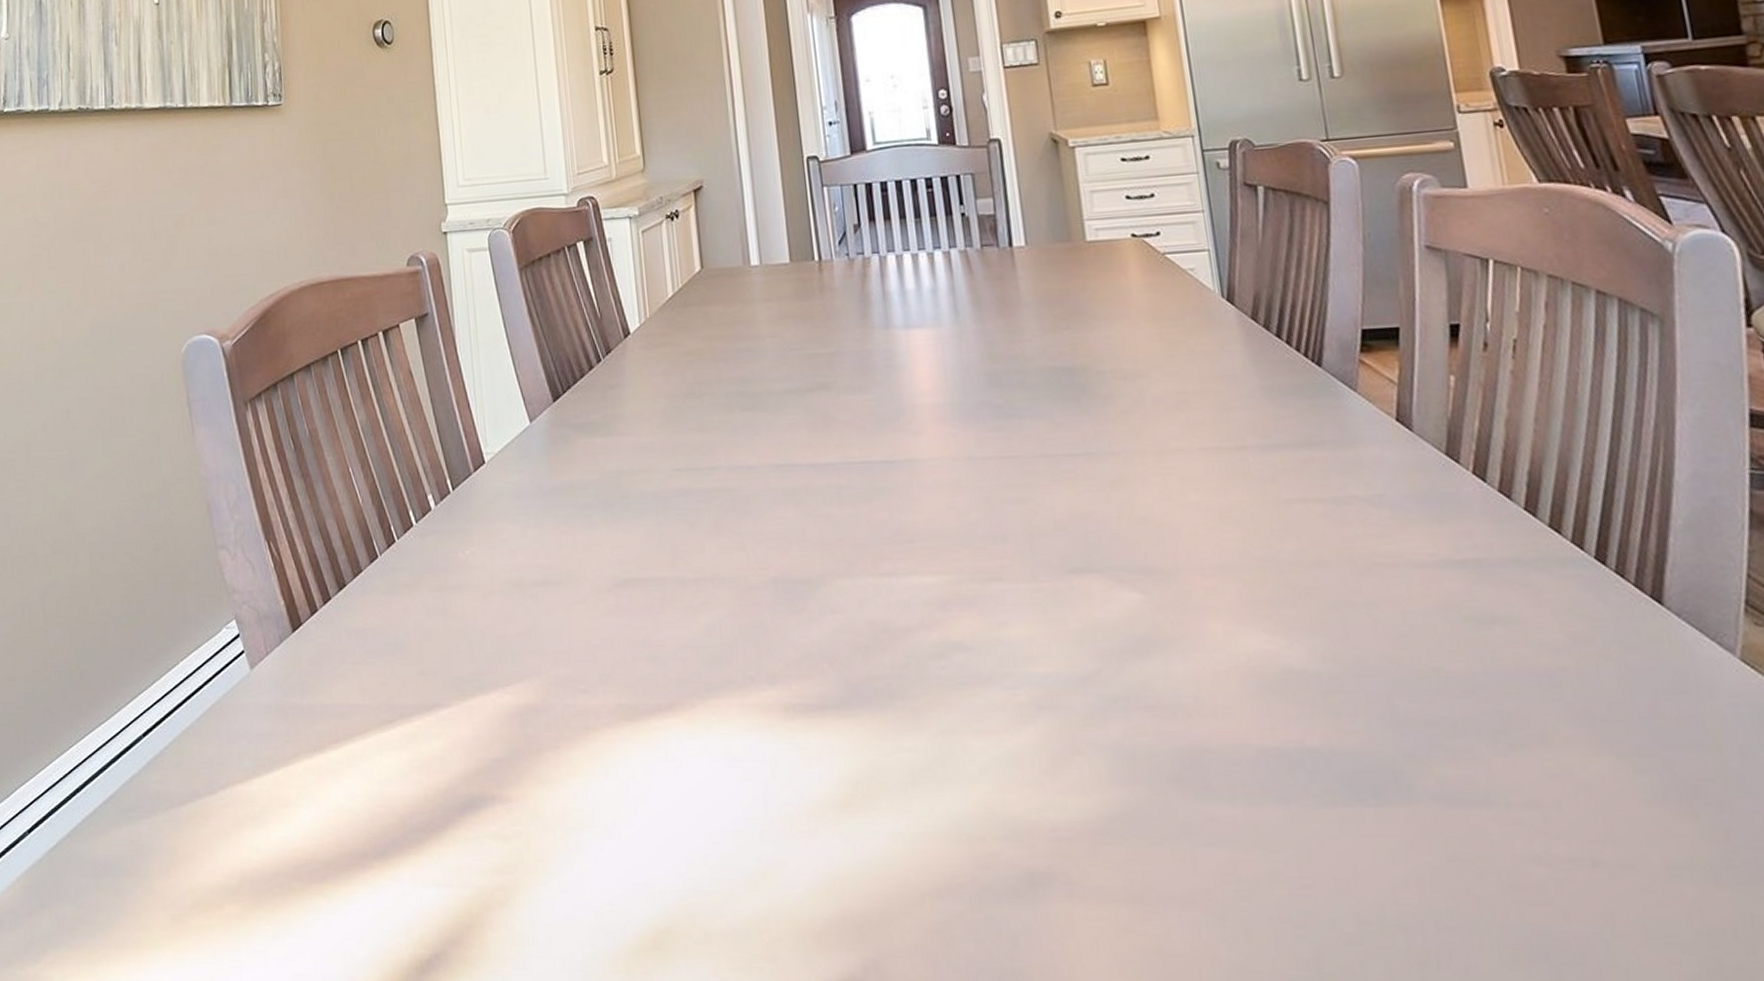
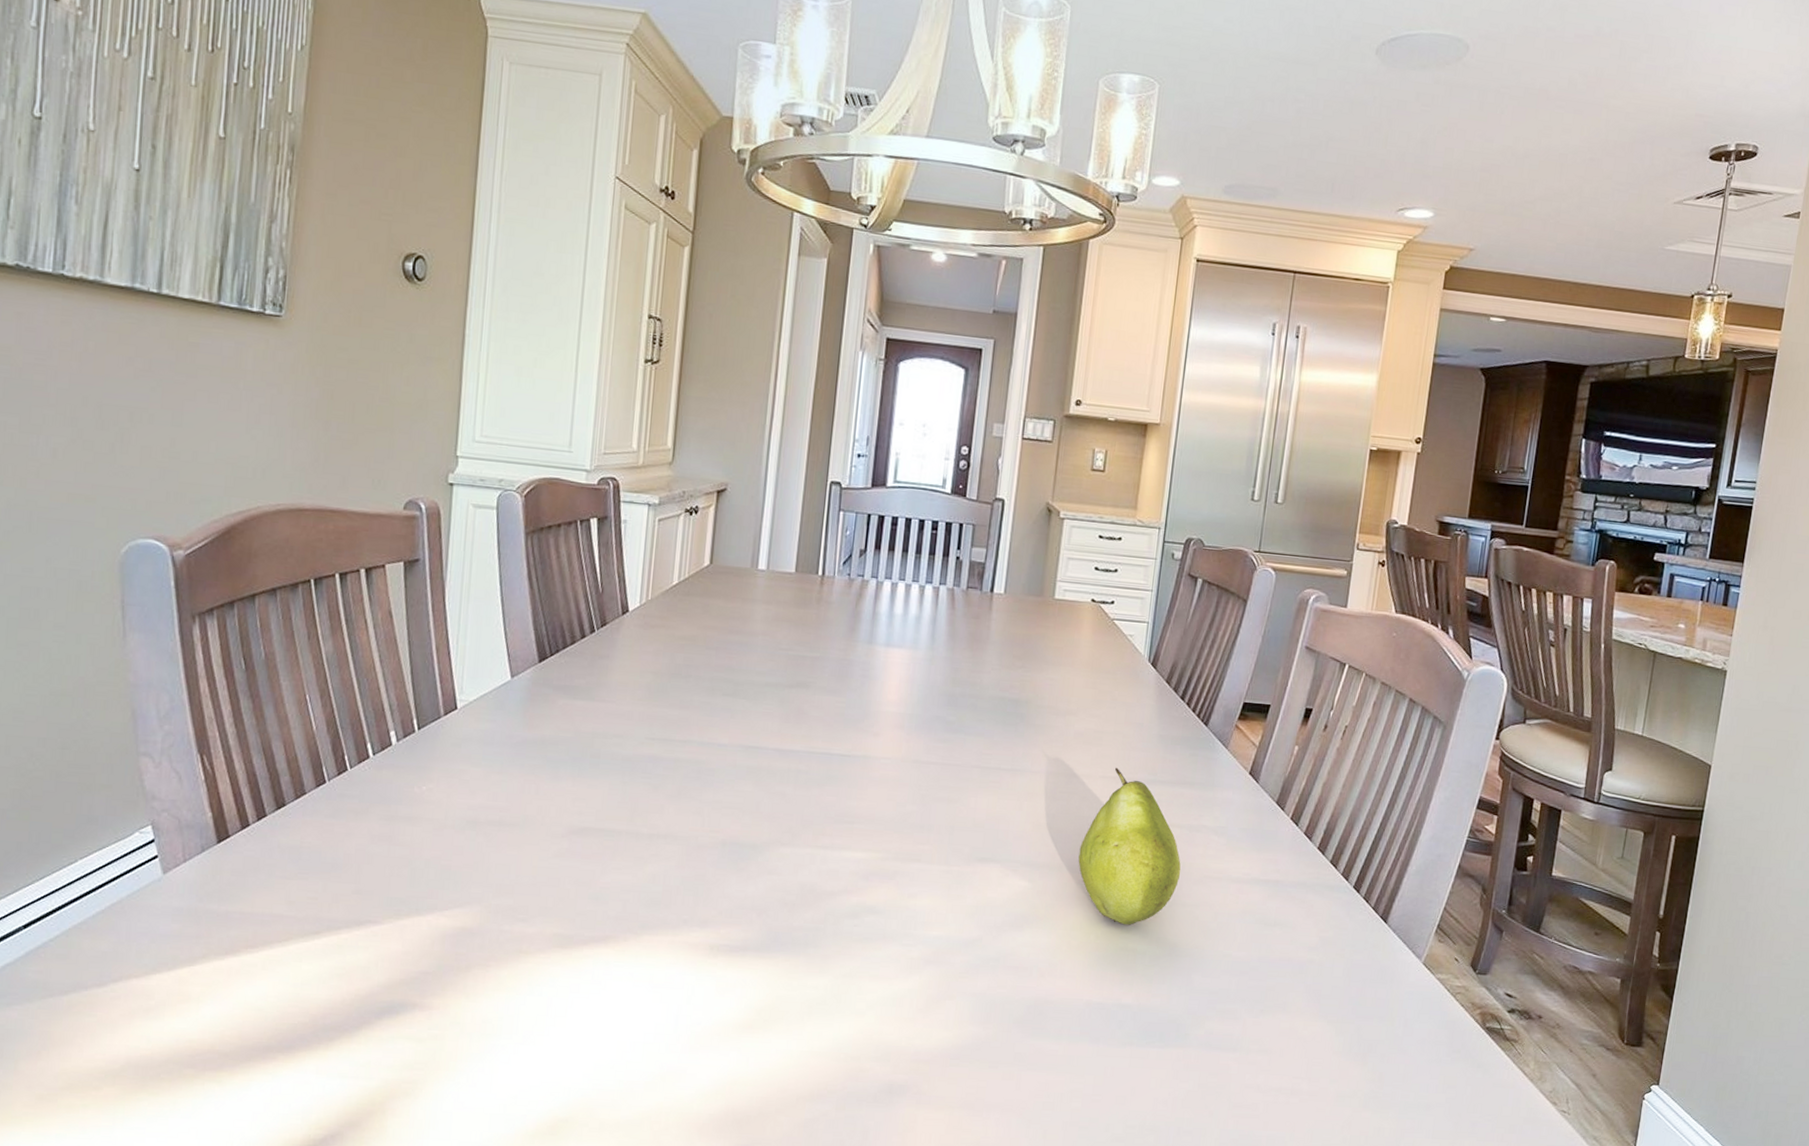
fruit: none [1195,434,1340,639] -> present [1078,767,1181,925]

